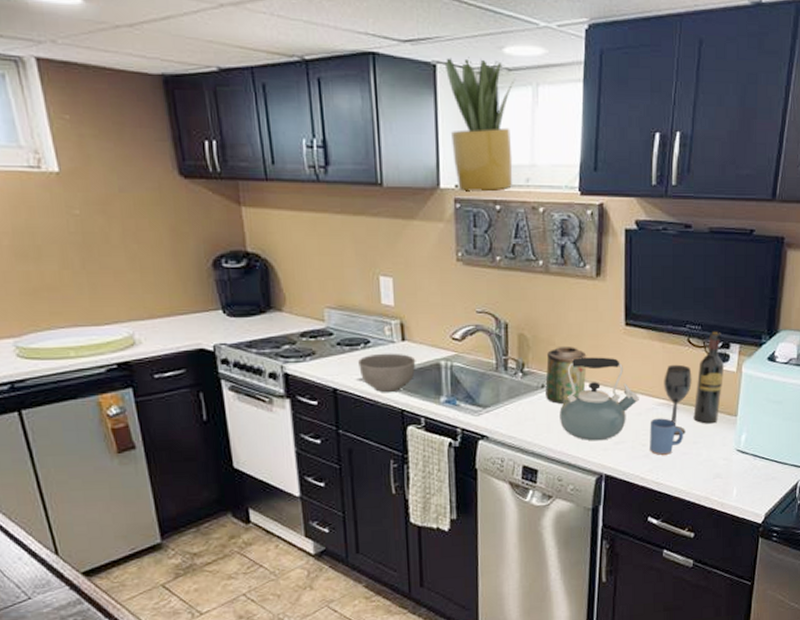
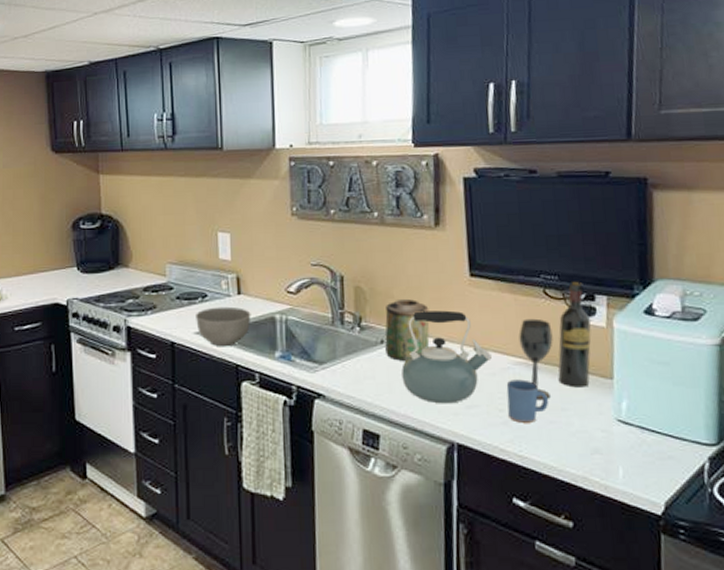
planter: present [444,57,516,192] -> none [280,32,346,151]

